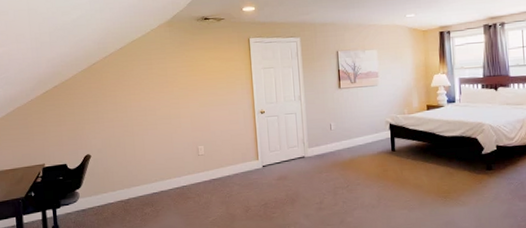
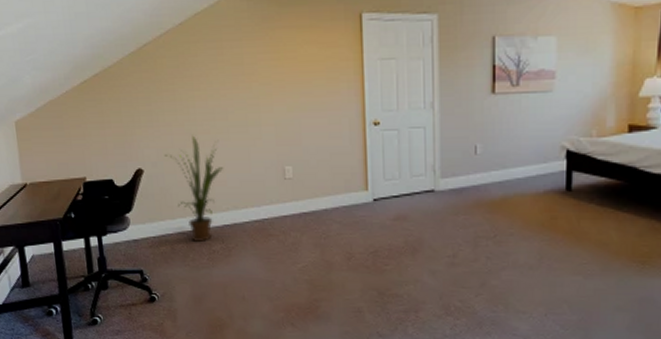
house plant: none [107,127,152,207] -> present [164,135,223,242]

